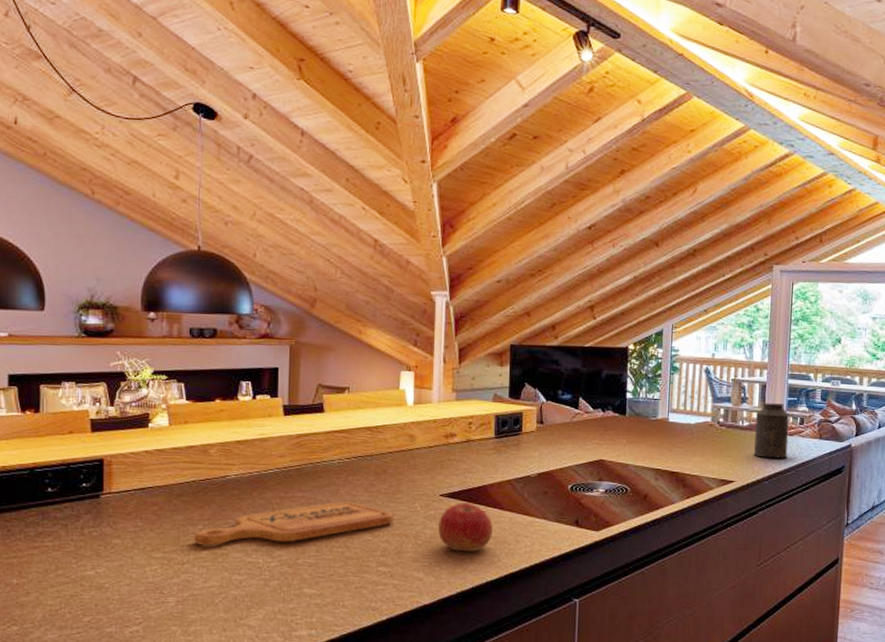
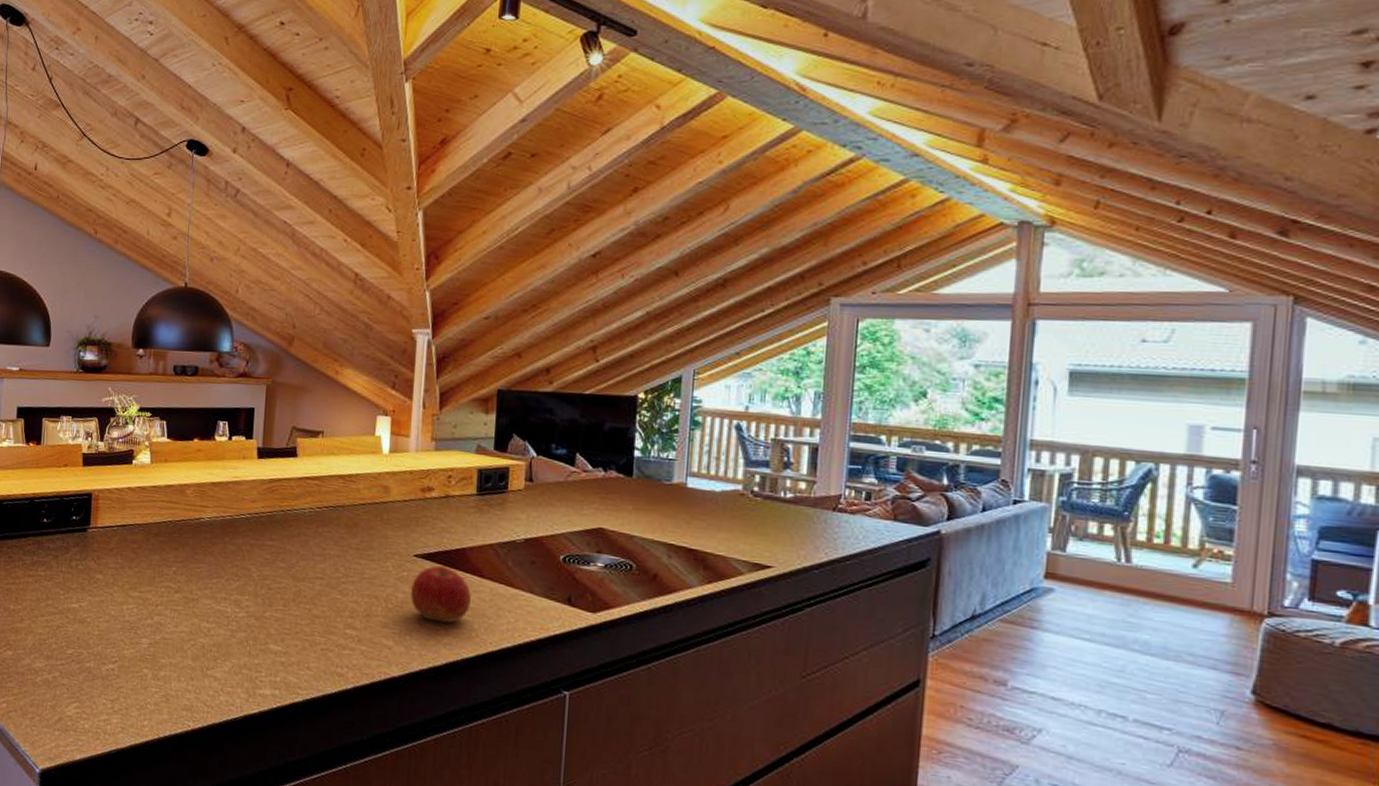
cutting board: present [194,501,393,545] -> none [168,554,364,594]
canister: present [753,403,790,458] -> none [798,470,851,543]

